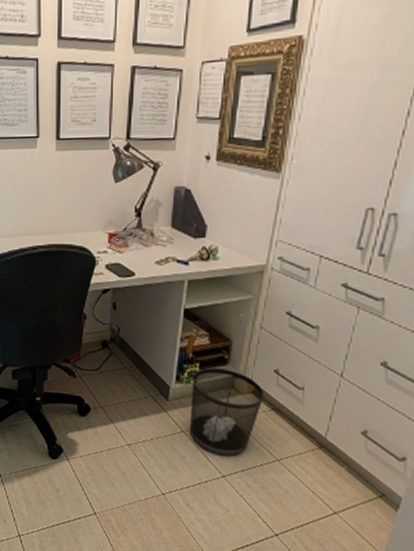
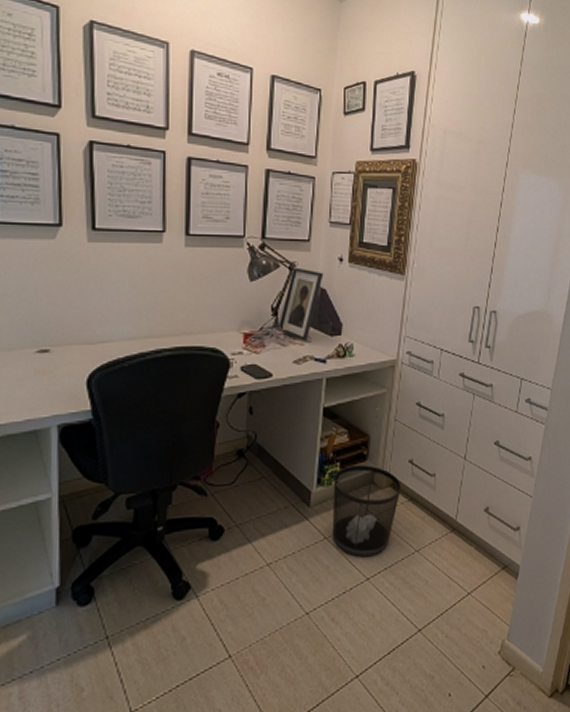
picture frame: none [141,167,189,242] -> present [278,267,324,341]

